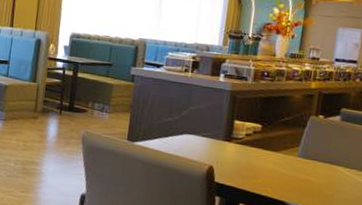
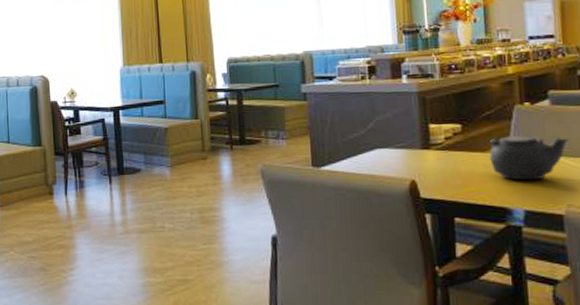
teapot: none [279,141,349,183] -> present [489,135,569,181]

